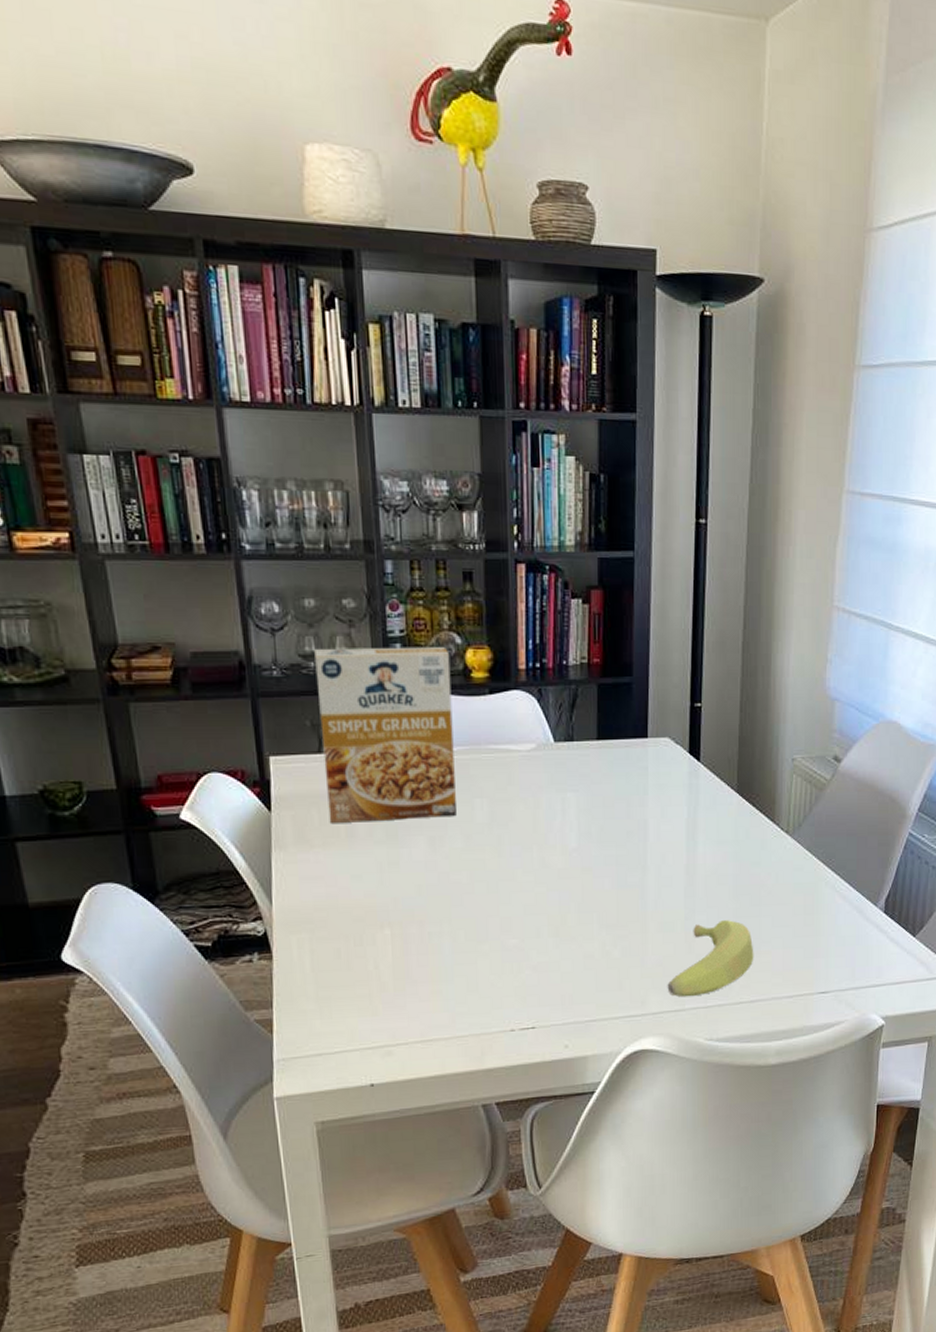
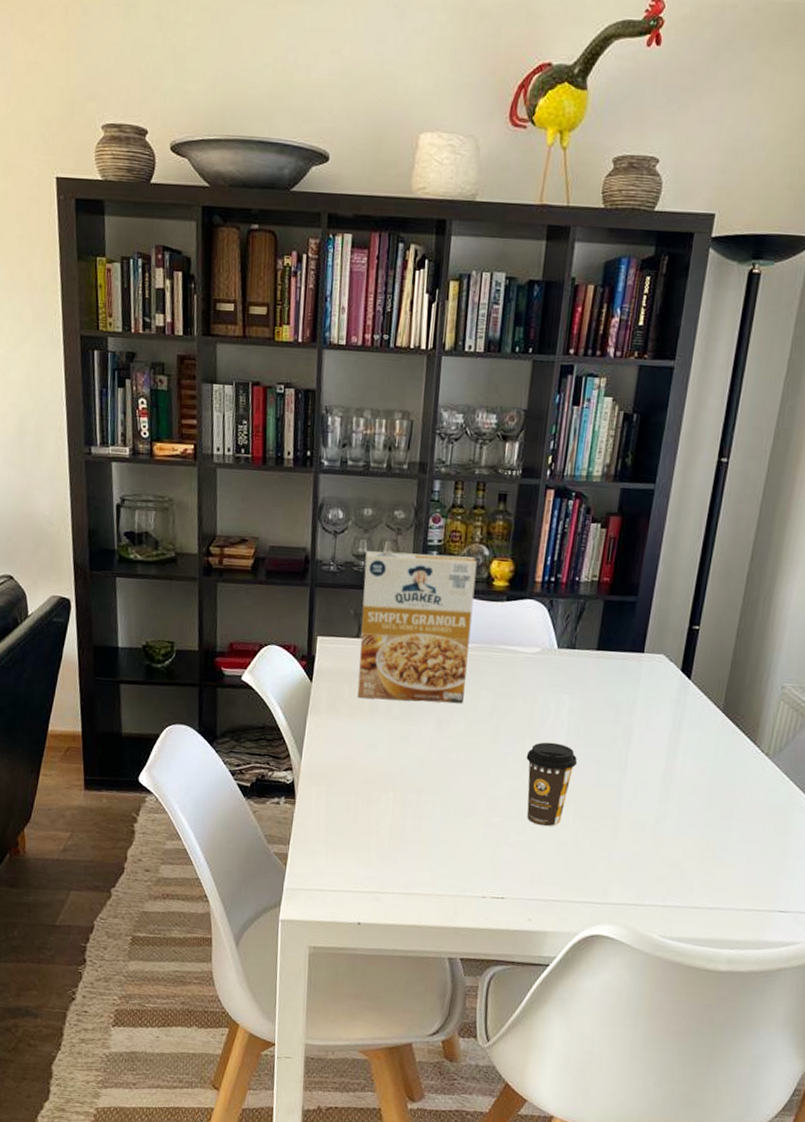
coffee cup: none [537,847,594,942] -> present [526,742,578,827]
banana: present [667,920,754,997] -> none [629,828,719,895]

